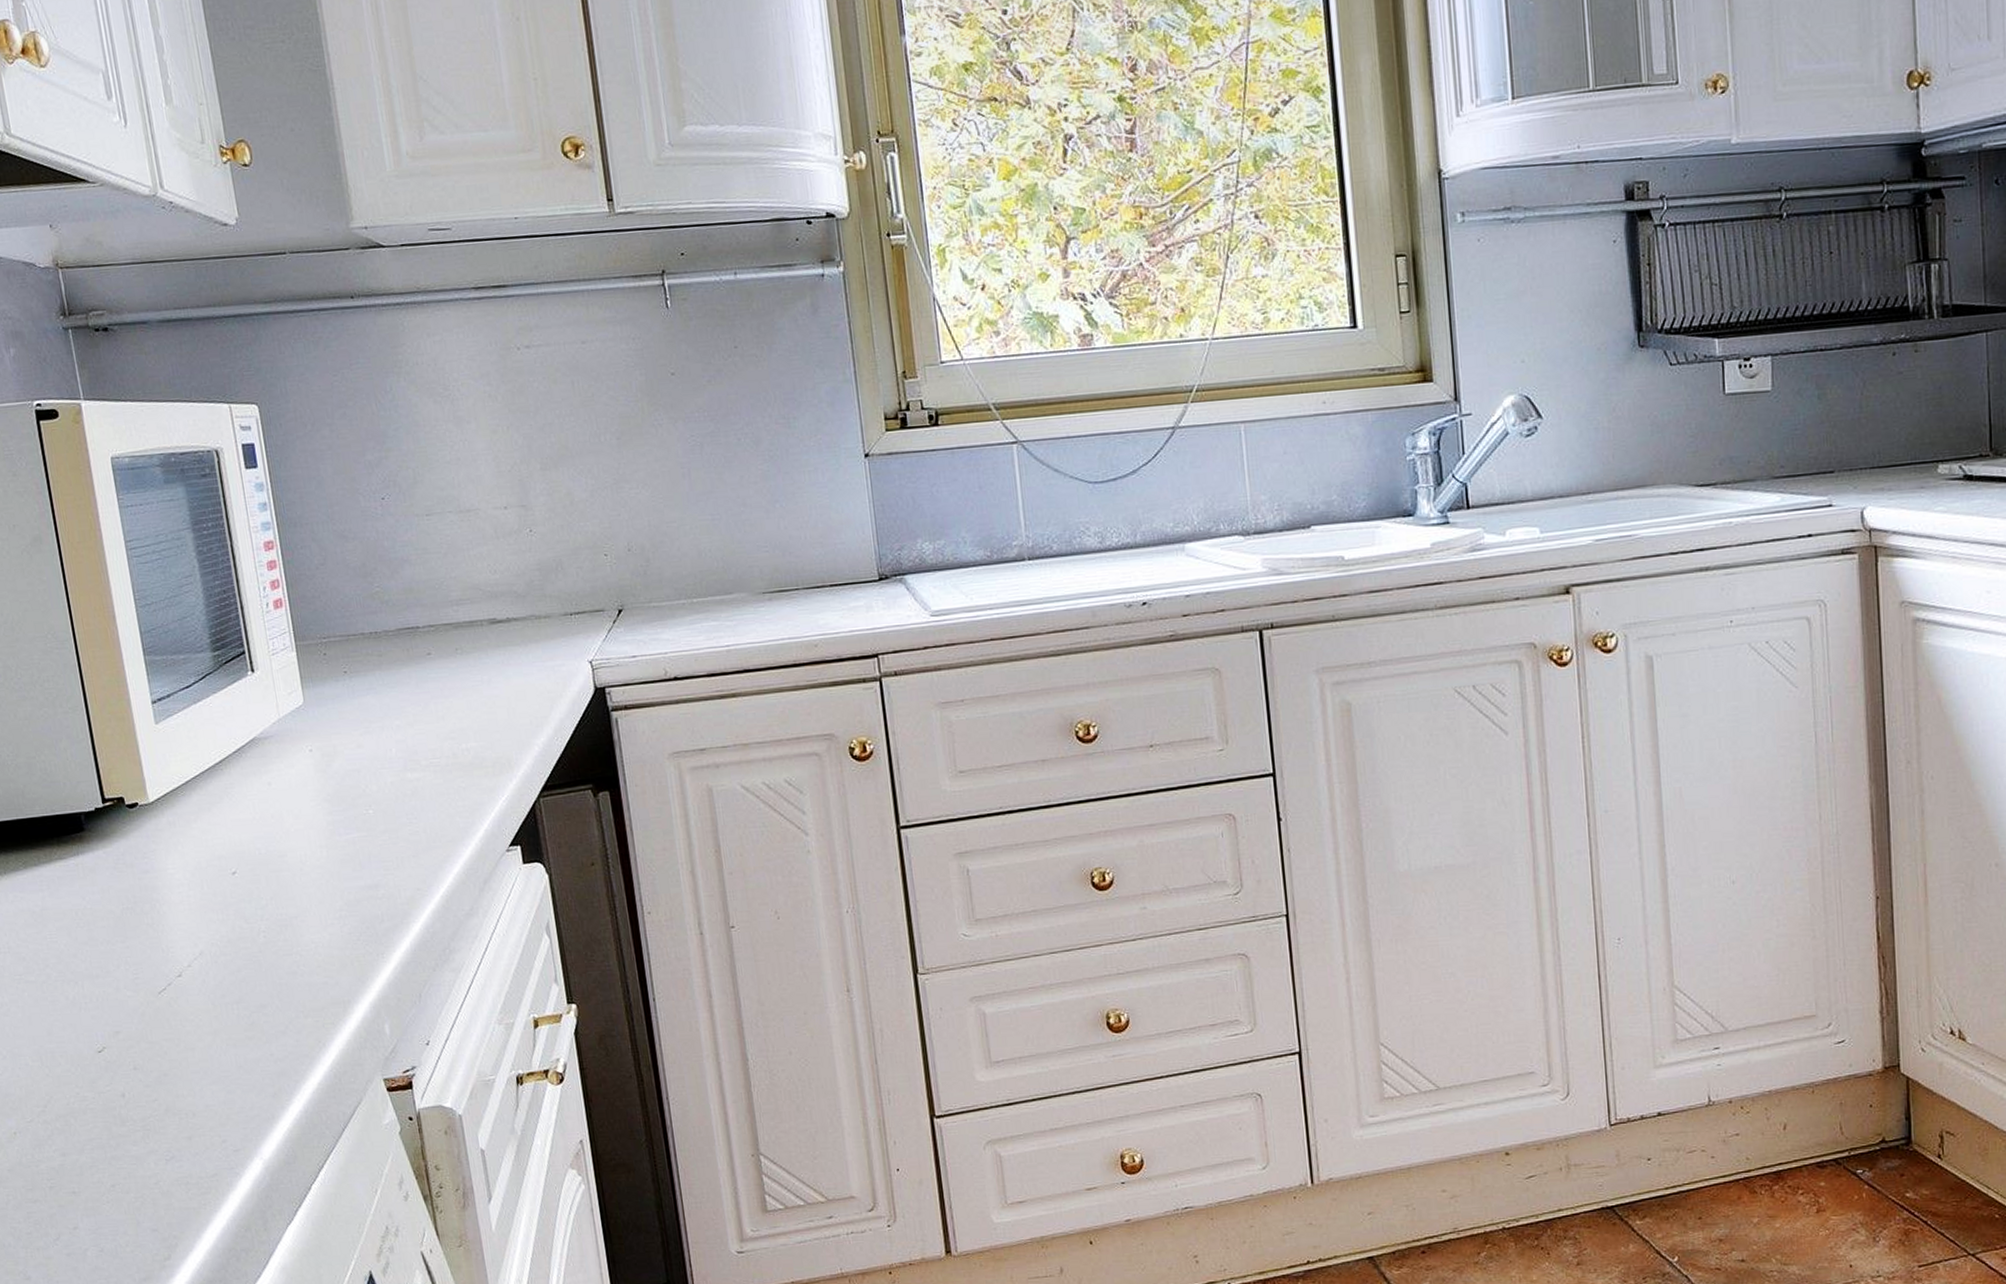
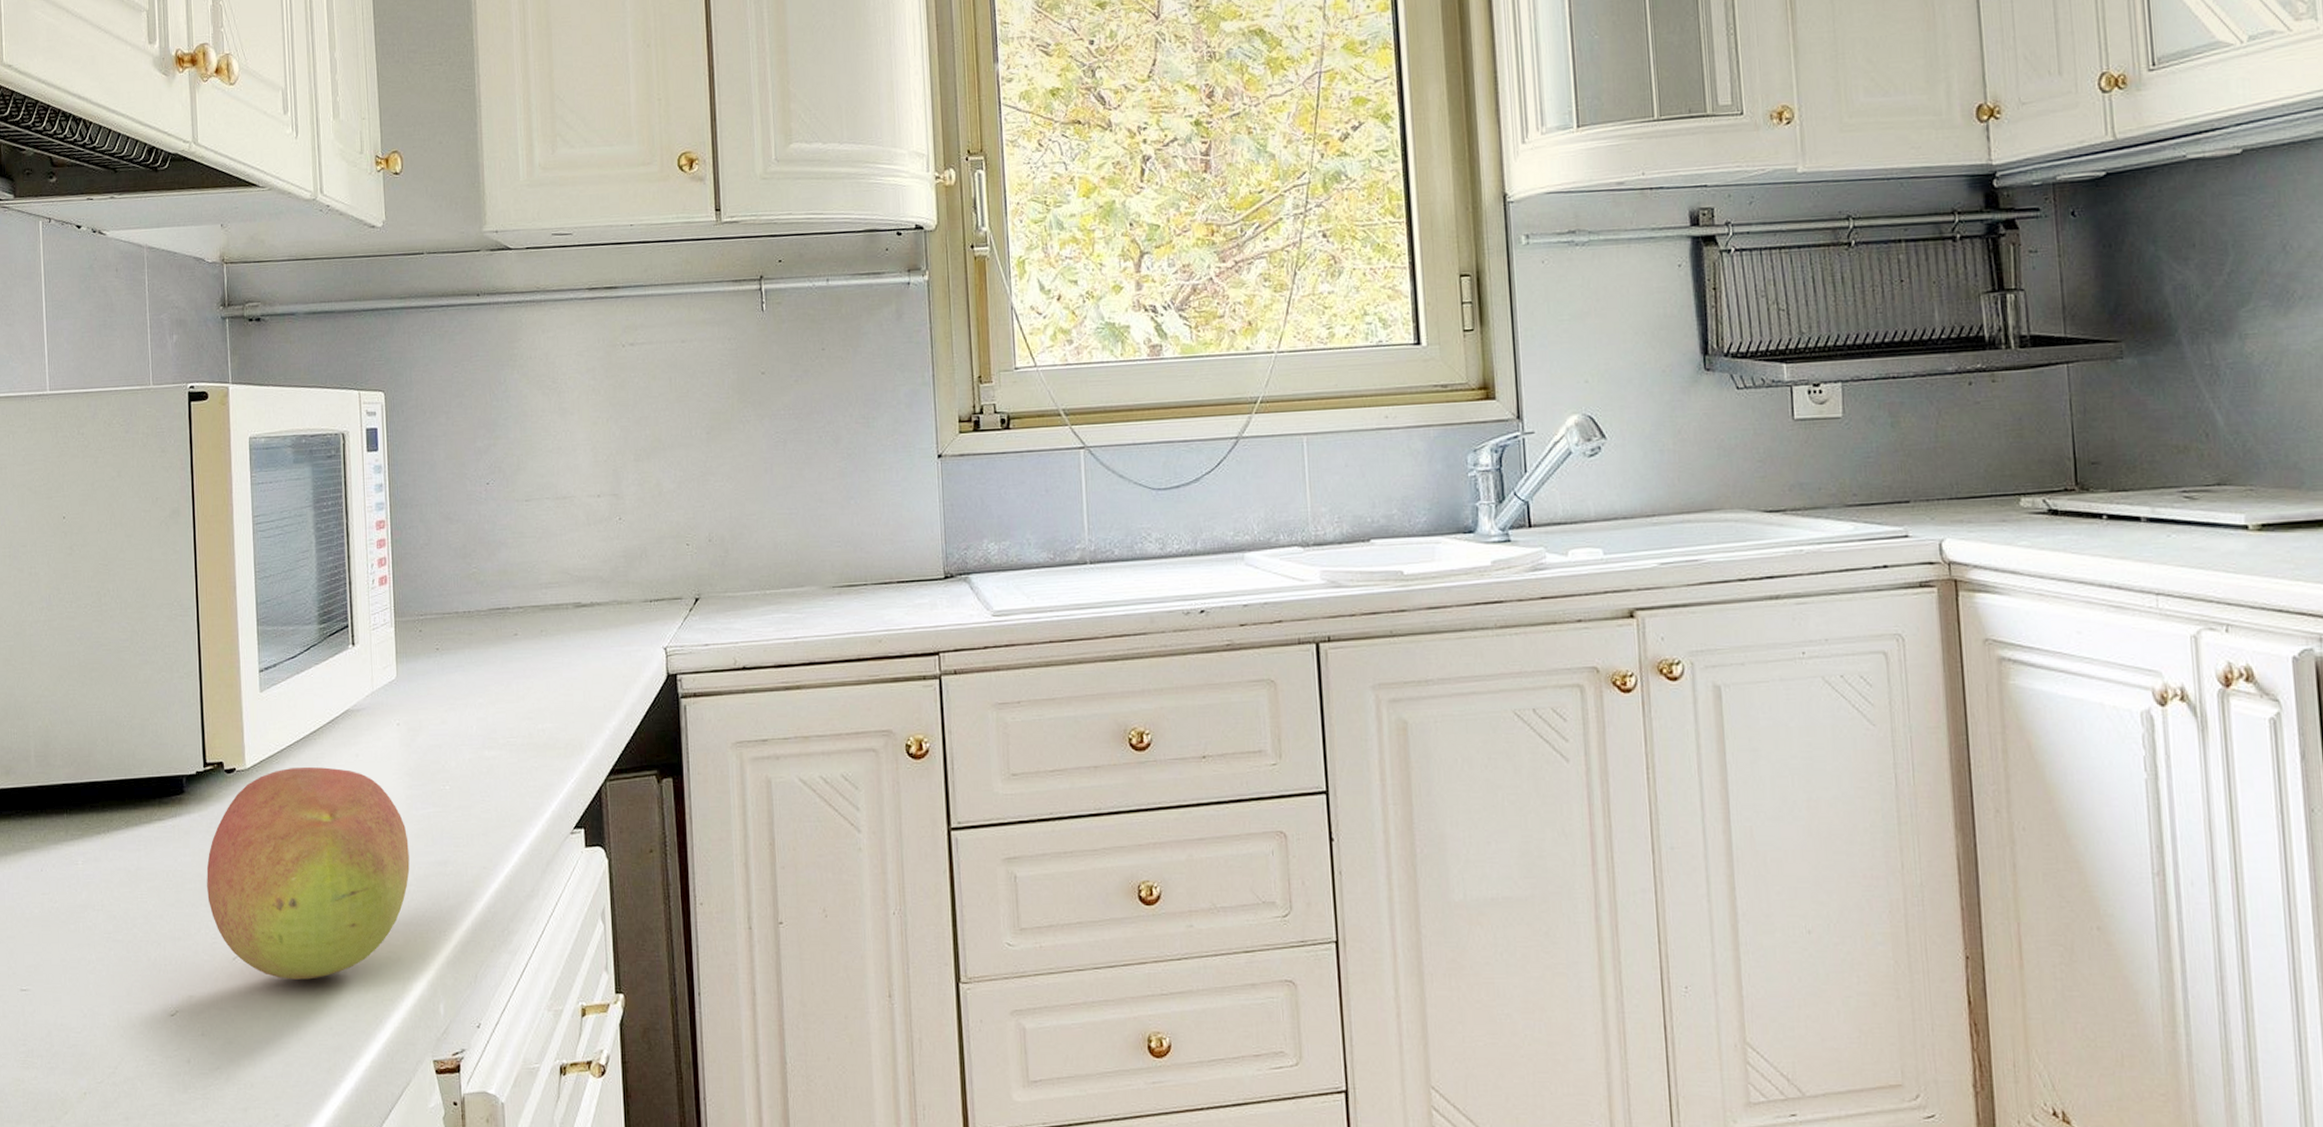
fruit: none [118,797,339,1010] -> present [206,767,410,980]

